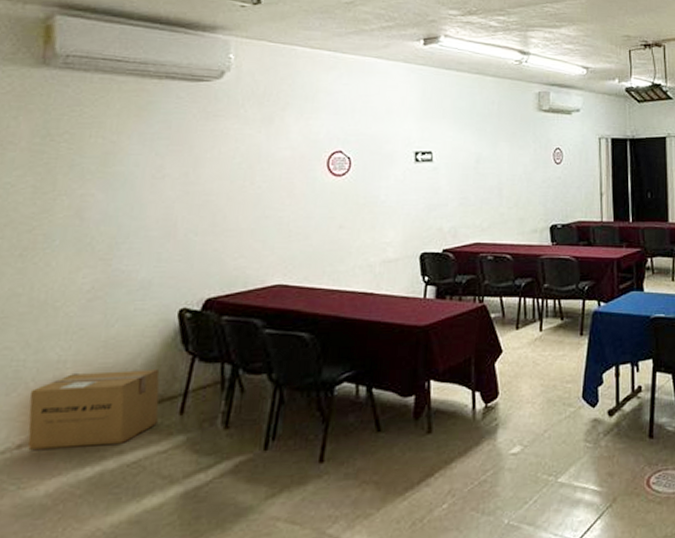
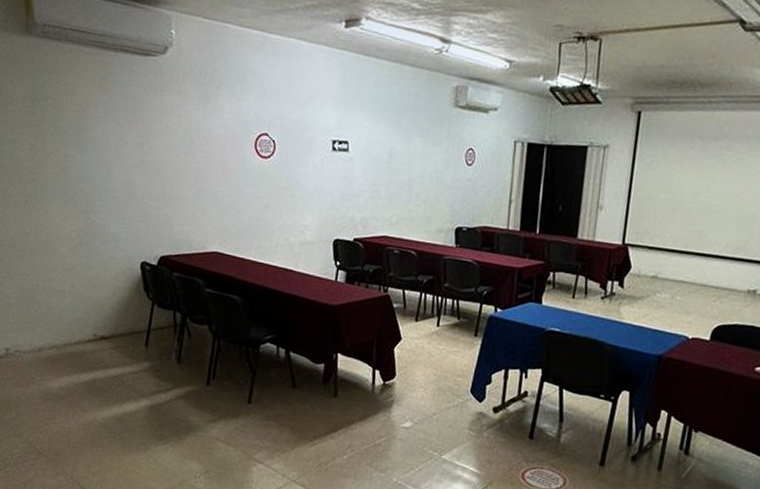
box: present [28,369,160,451] -> none [43,302,131,361]

